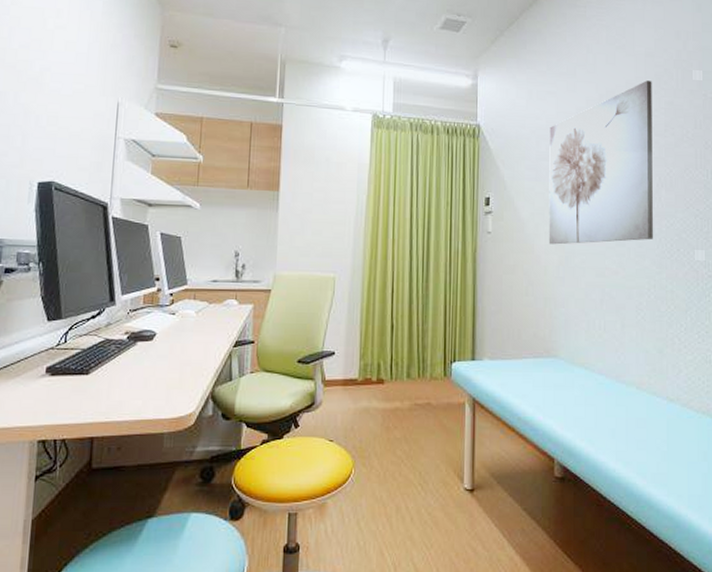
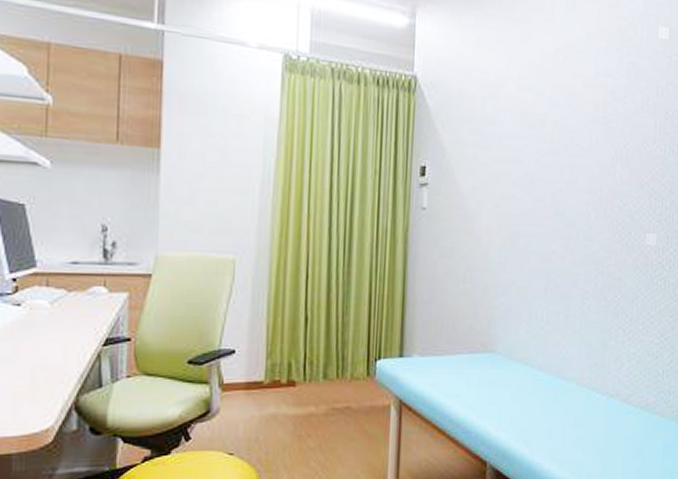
wall art: present [548,80,653,245] -> none [491,35,615,225]

